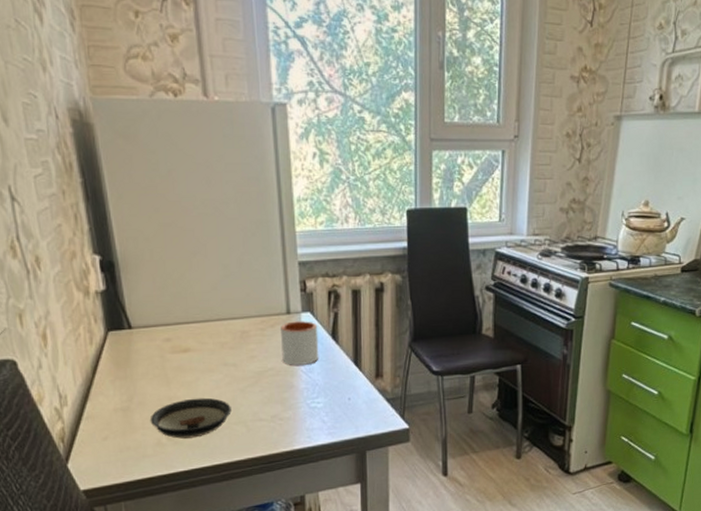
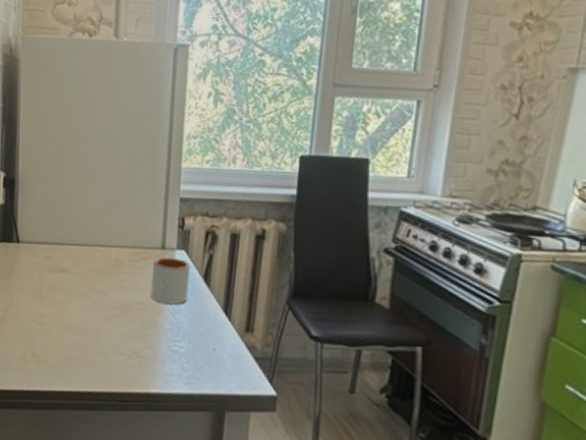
saucer: present [150,397,231,439] -> none [19,318,95,359]

